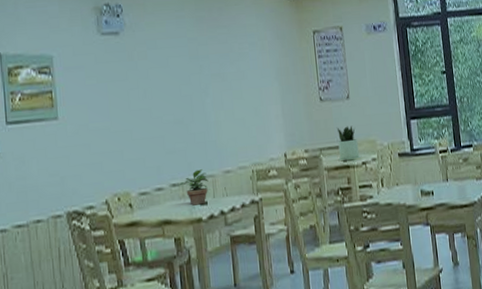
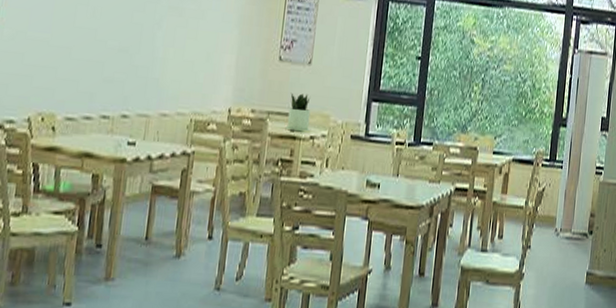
potted plant: present [179,169,208,206] -> none [109,106,142,145]

